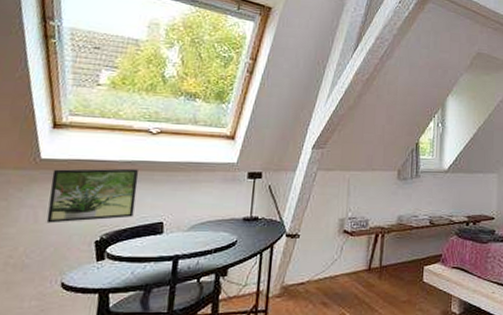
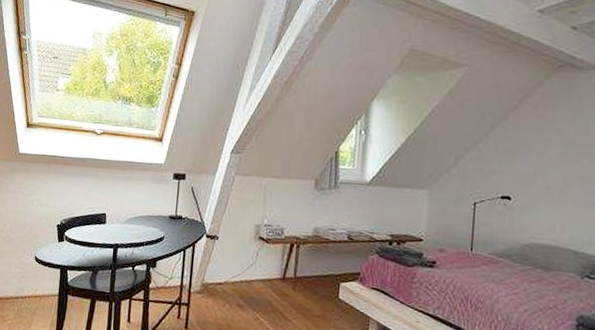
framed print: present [46,168,139,223] -> none [24,162,87,208]

